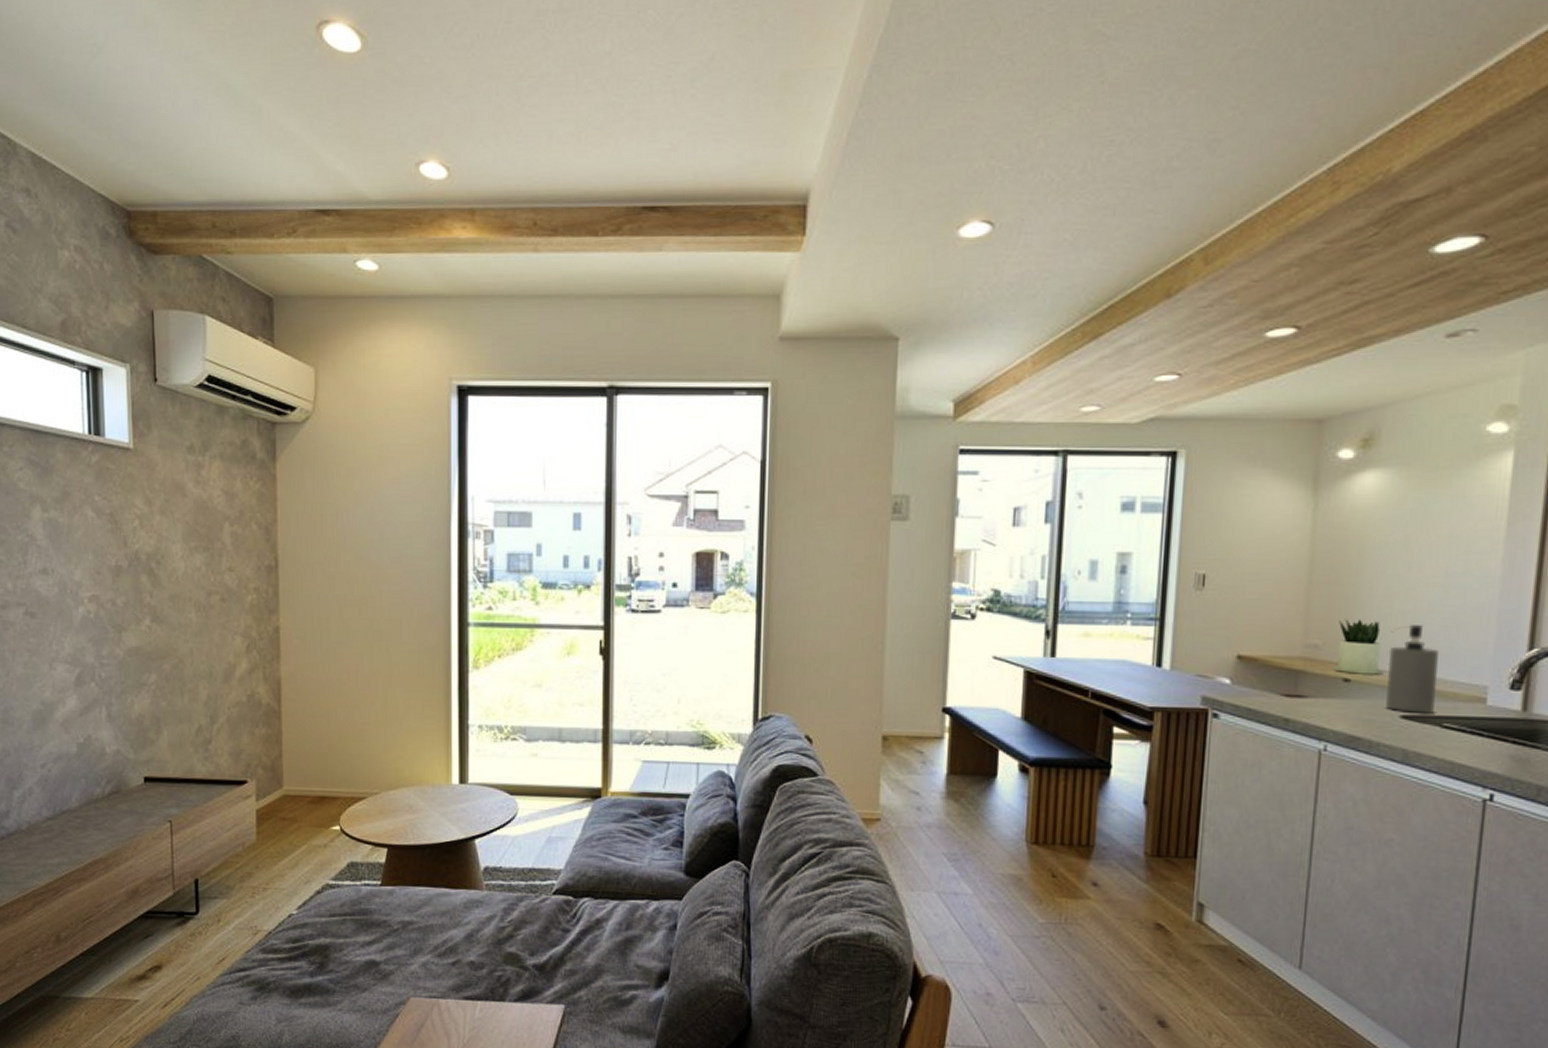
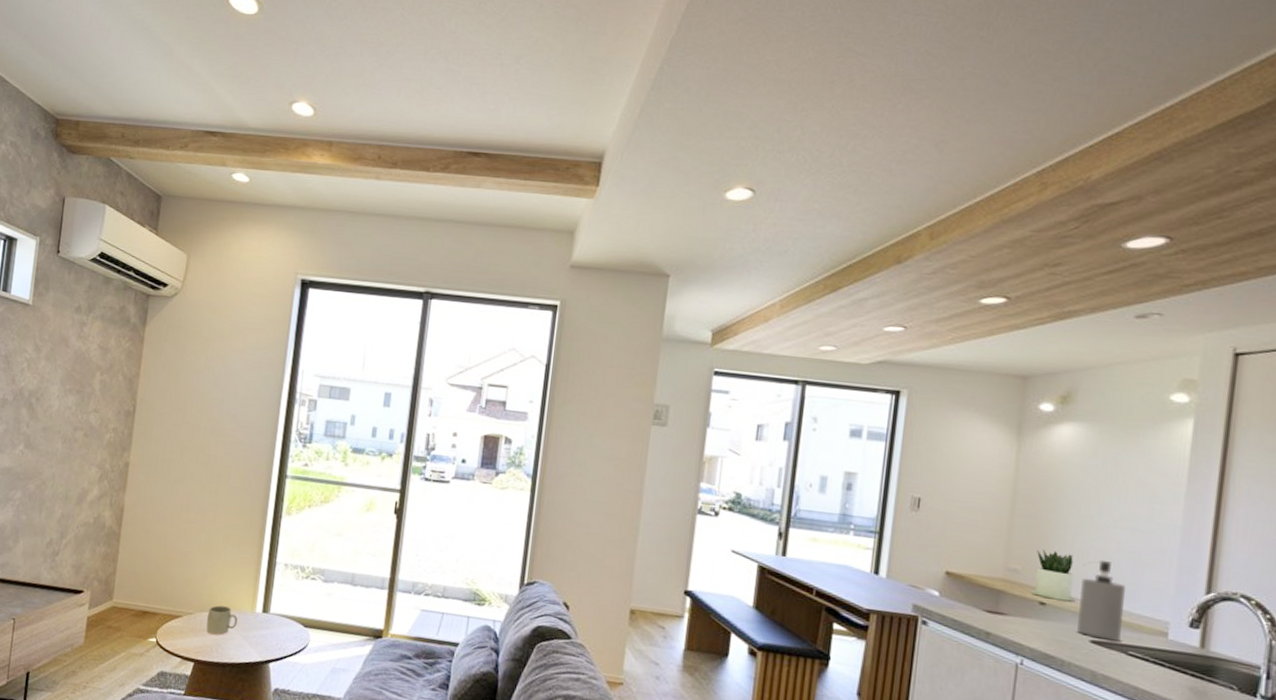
mug: none [395,781,432,815] -> present [206,605,238,636]

